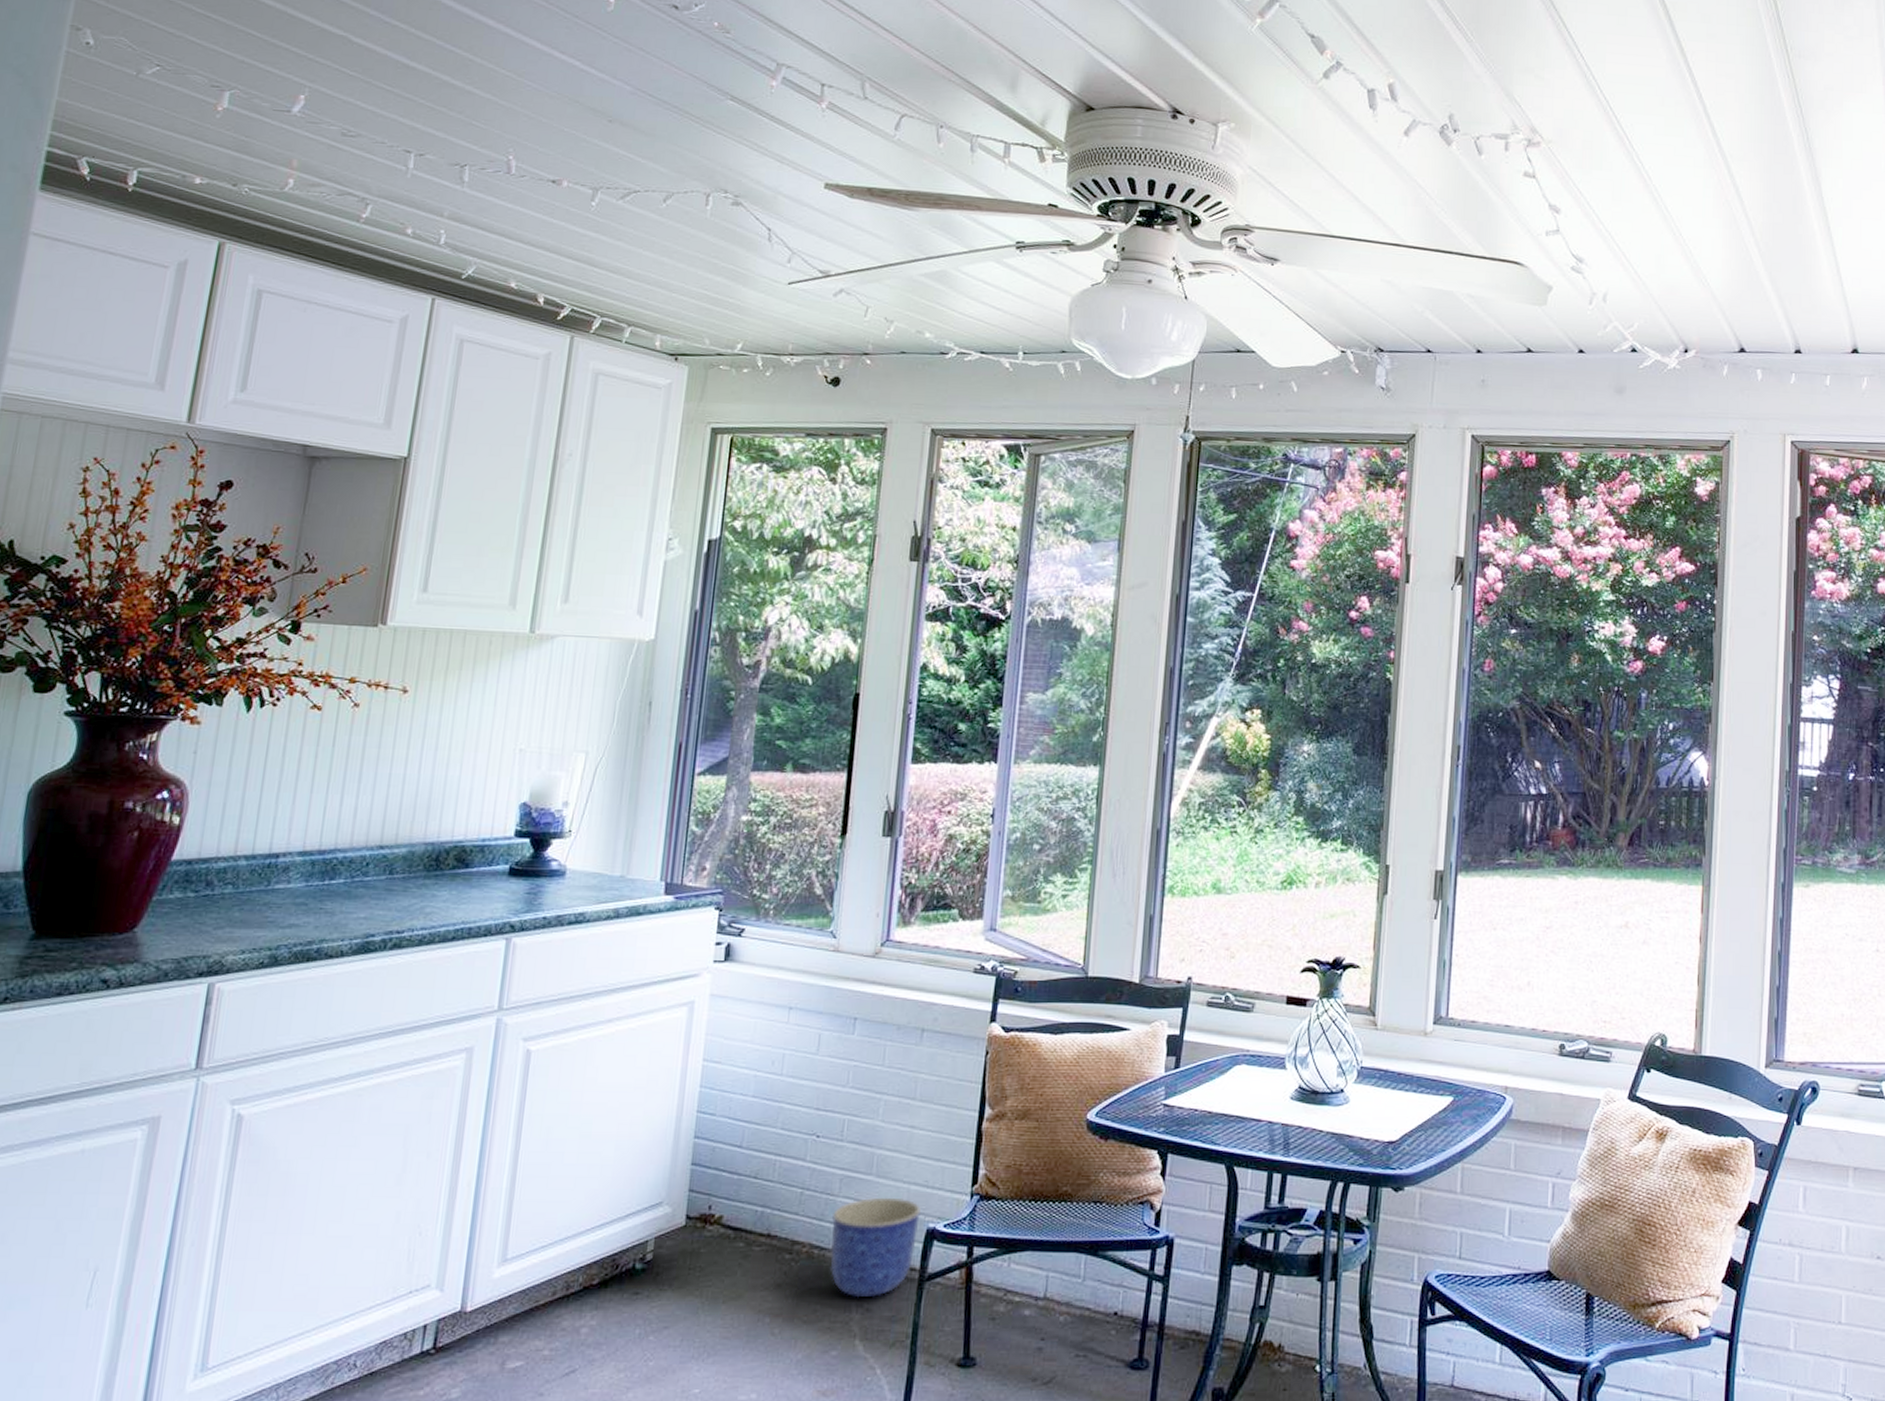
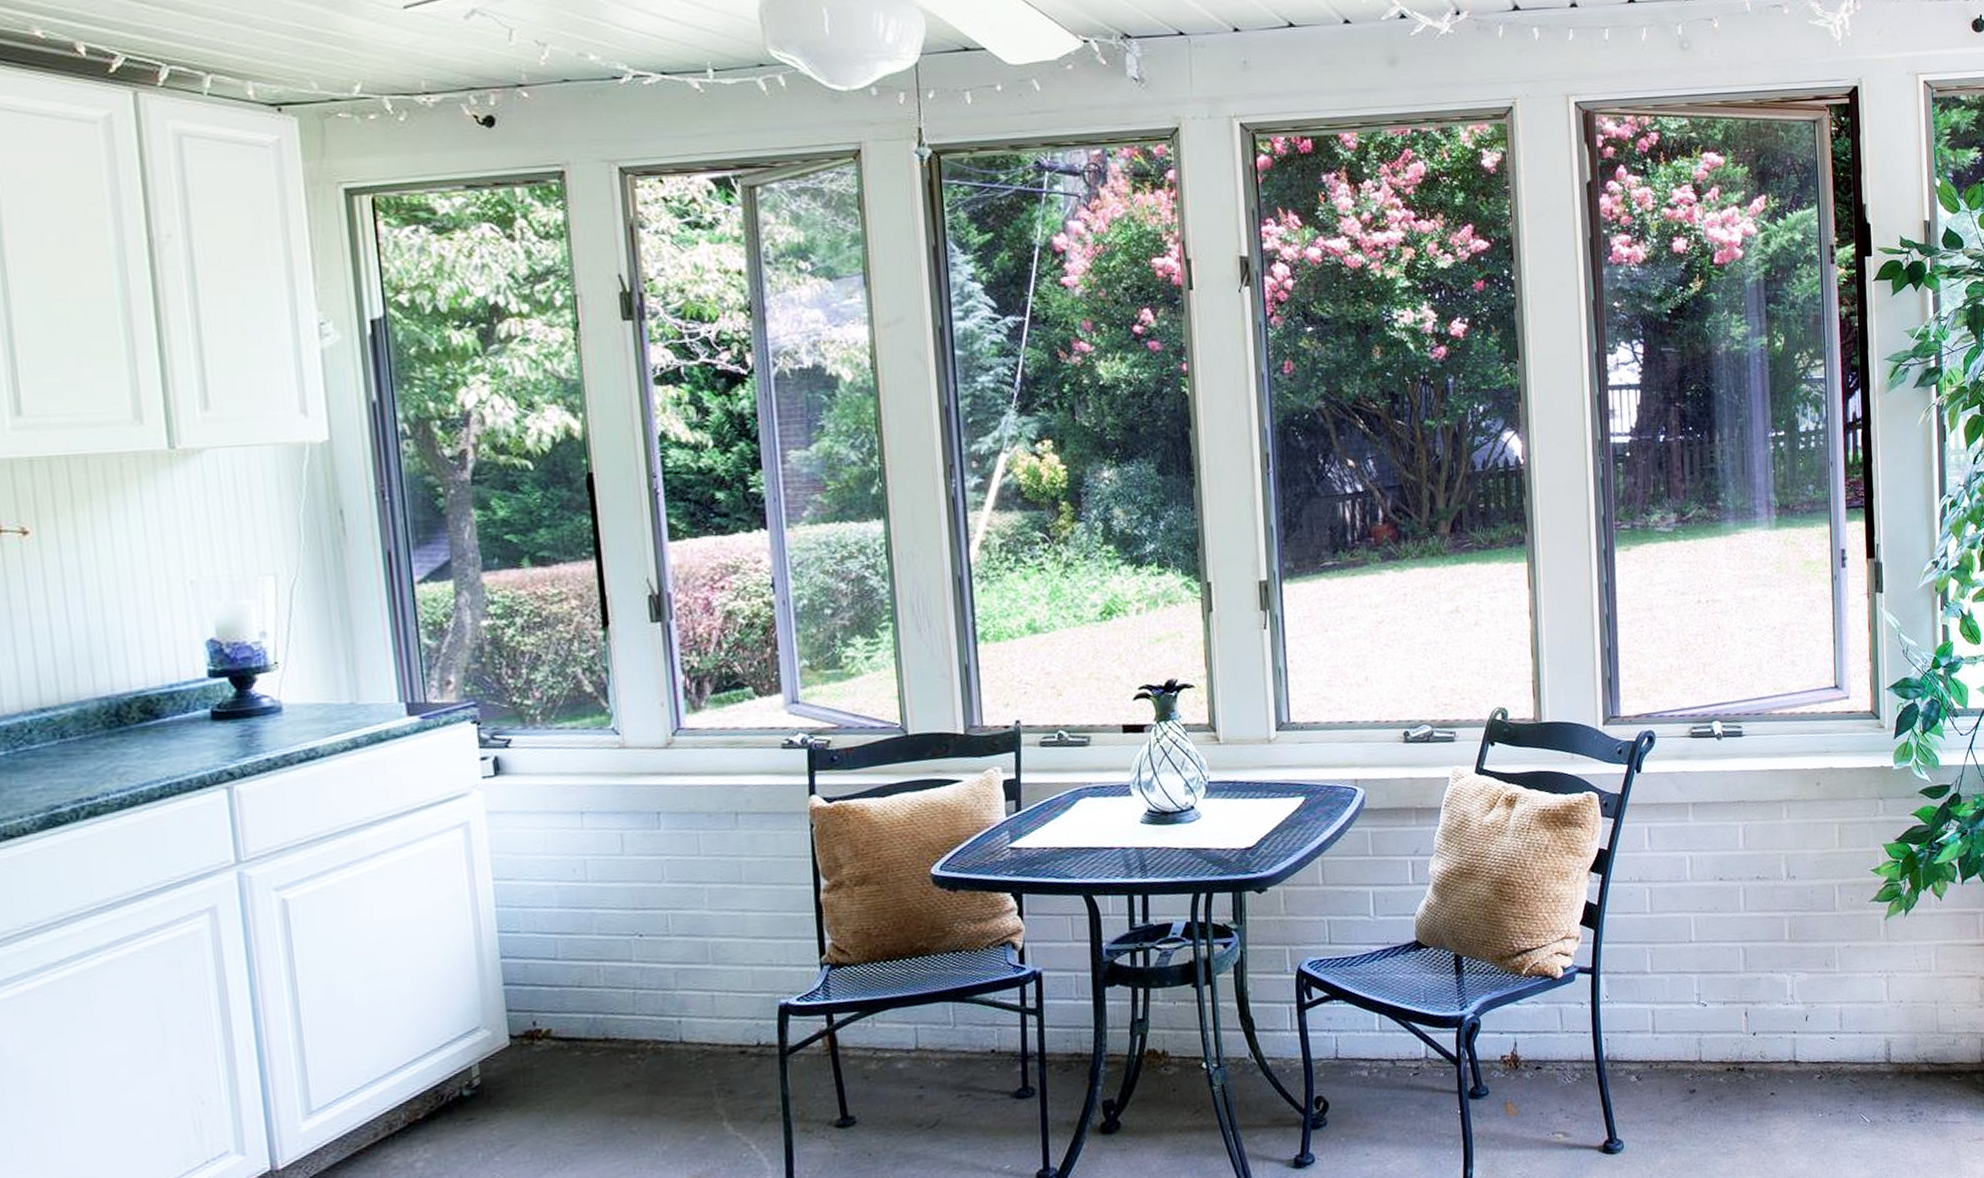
planter: present [829,1197,922,1298] -> none [673,981,771,1083]

